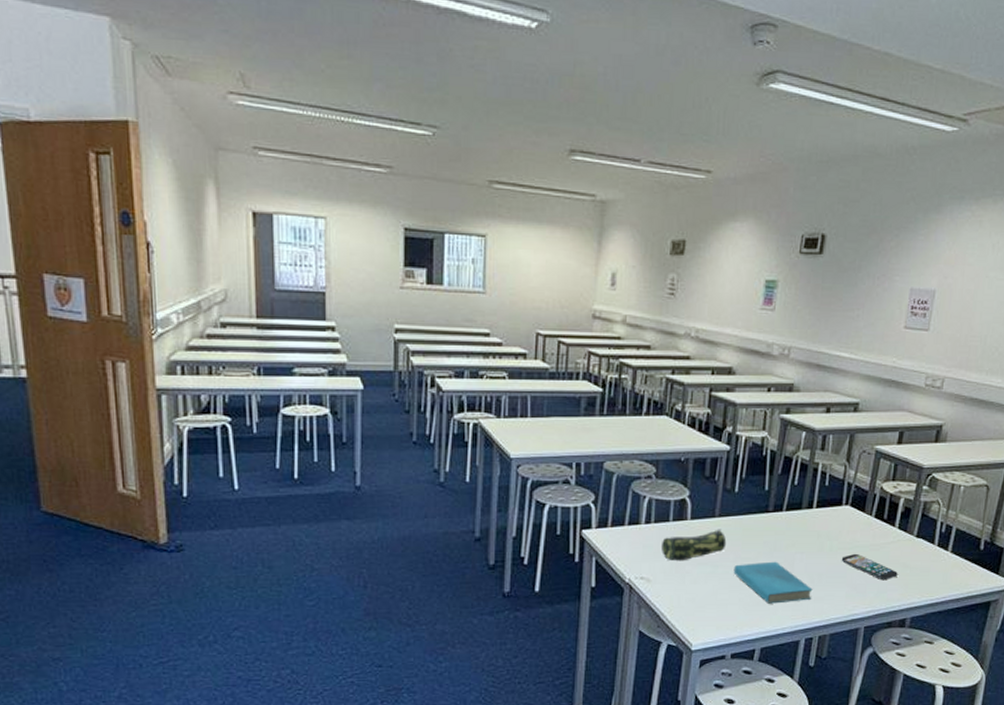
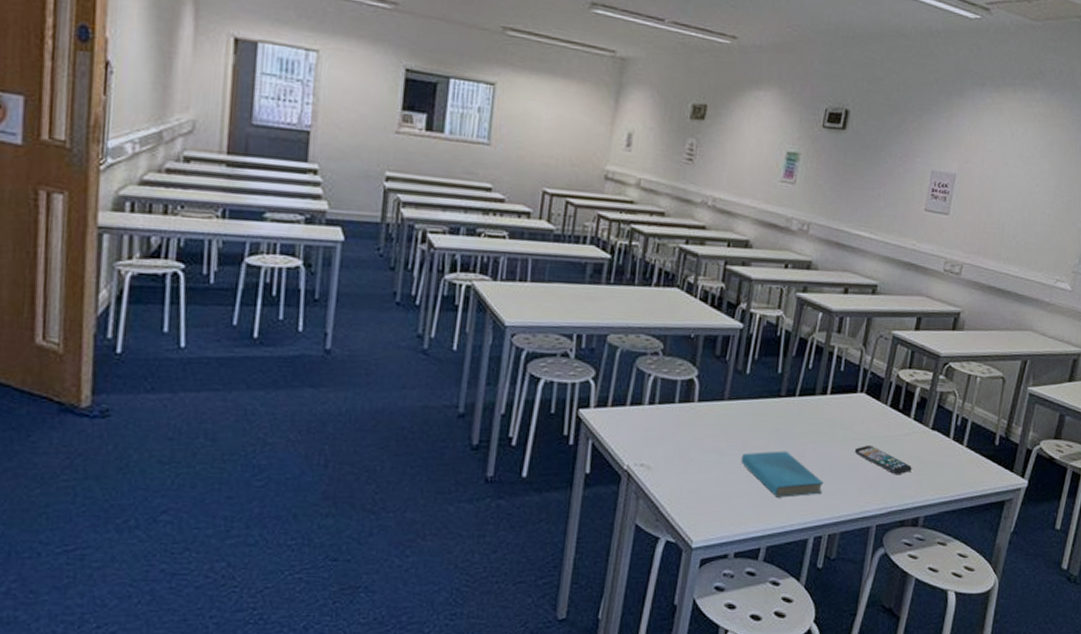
pencil case: present [662,529,727,561] -> none [665,413,735,448]

